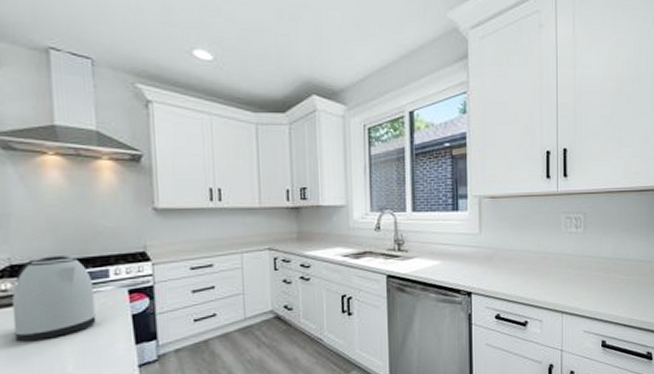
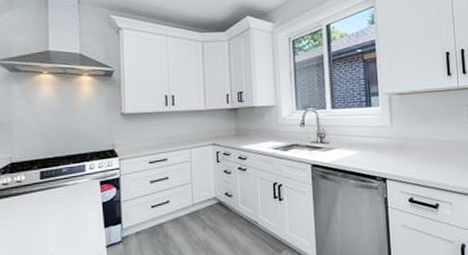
kettle: present [12,256,96,342] -> none [10,154,74,227]

